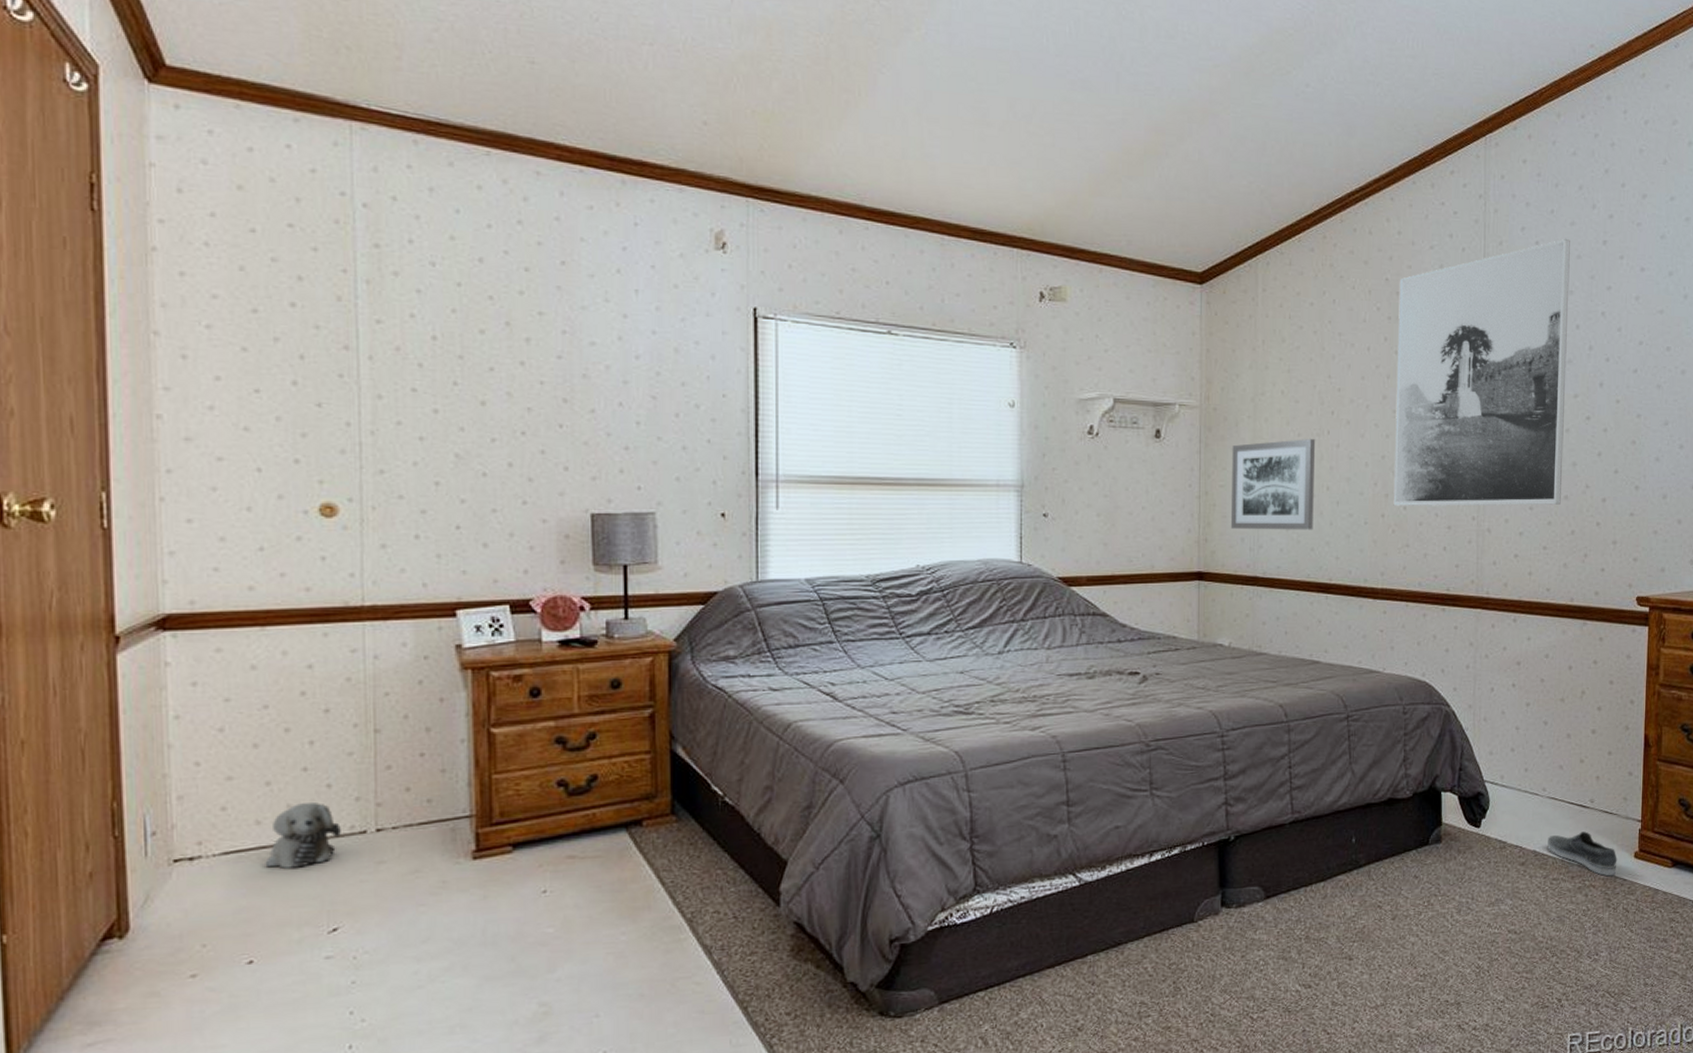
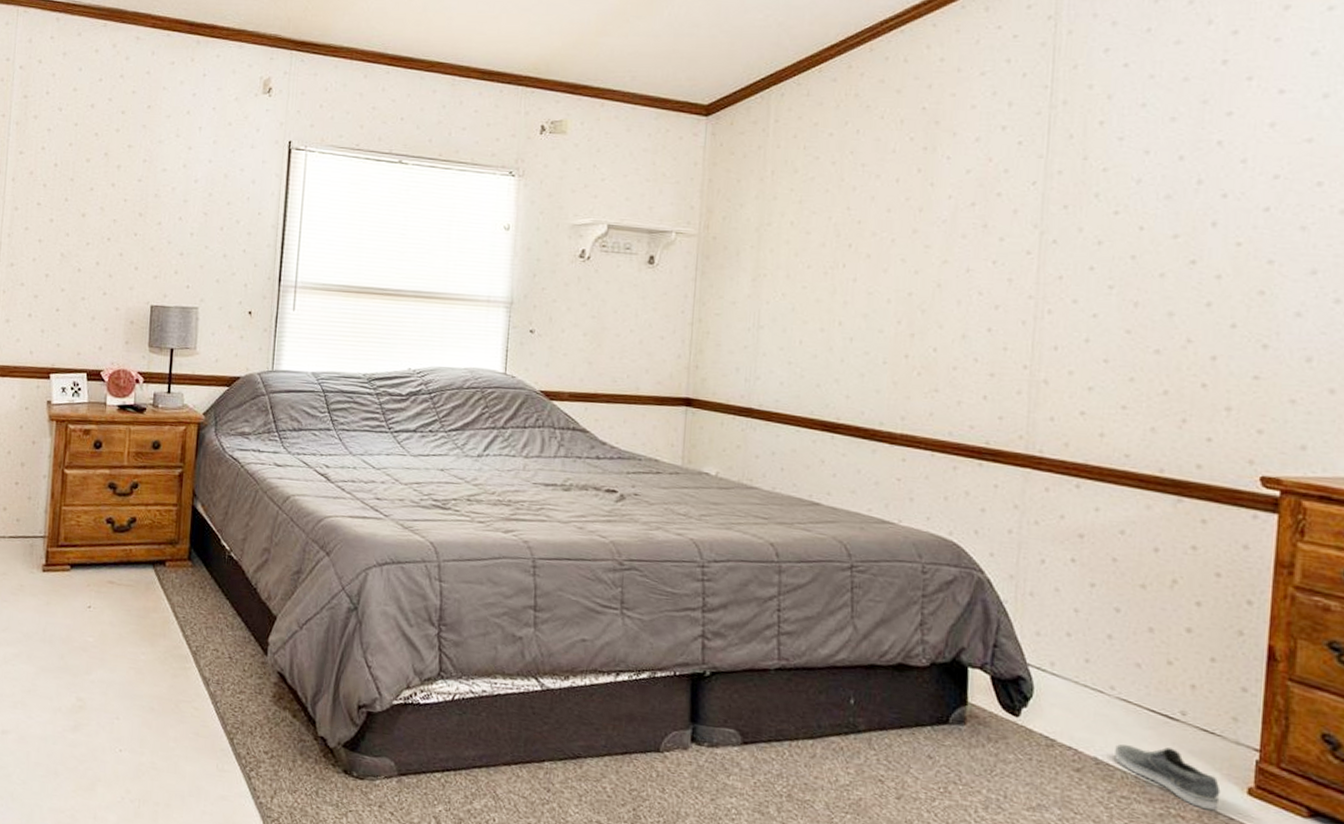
wall art: present [1230,439,1316,530] -> none [724,271,828,366]
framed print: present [1393,238,1570,507] -> none [920,59,1174,360]

